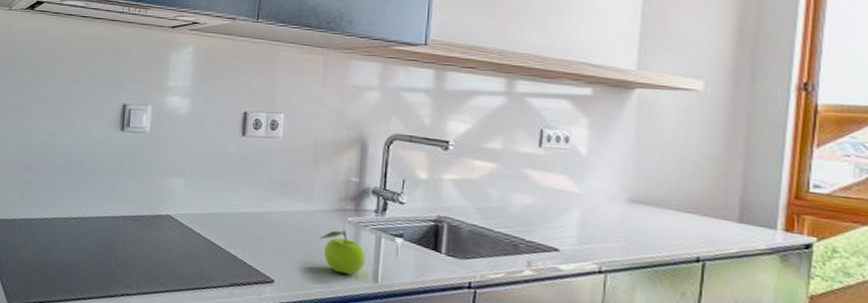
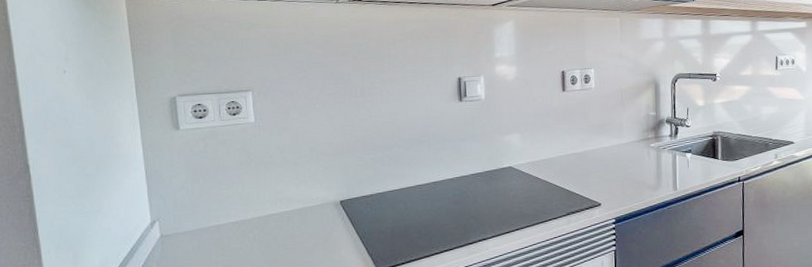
fruit: present [319,230,366,275] -> none [631,154,667,188]

